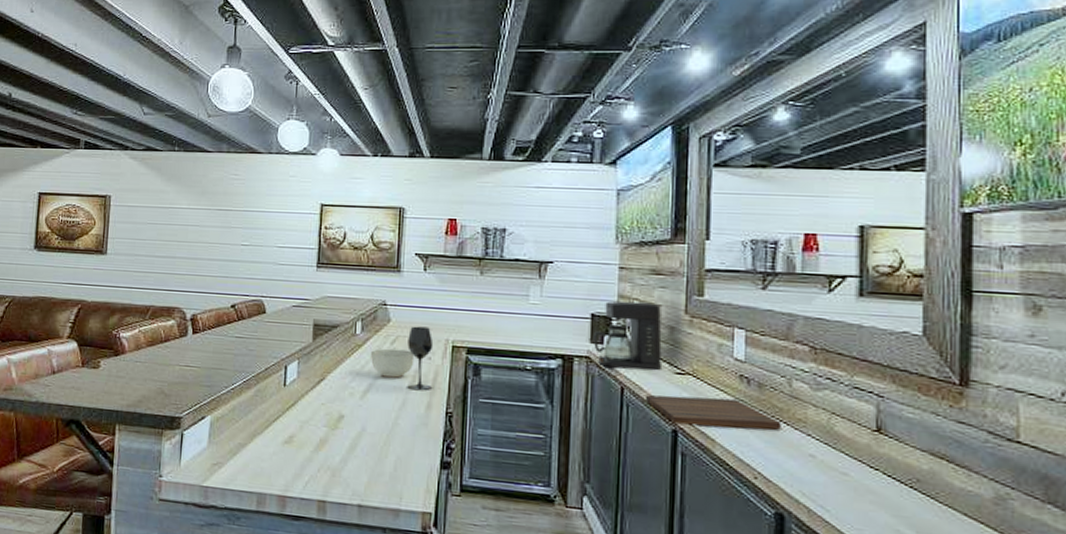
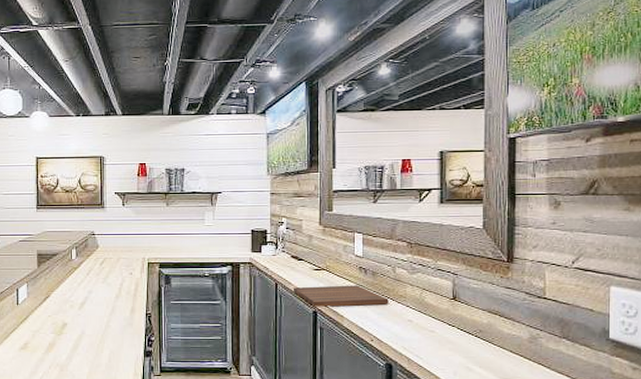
bowl: present [370,348,415,378] -> none [84,268,119,291]
wineglass: present [407,326,434,391] -> none [113,249,134,299]
coffee maker: present [594,300,662,370] -> none [254,218,304,269]

